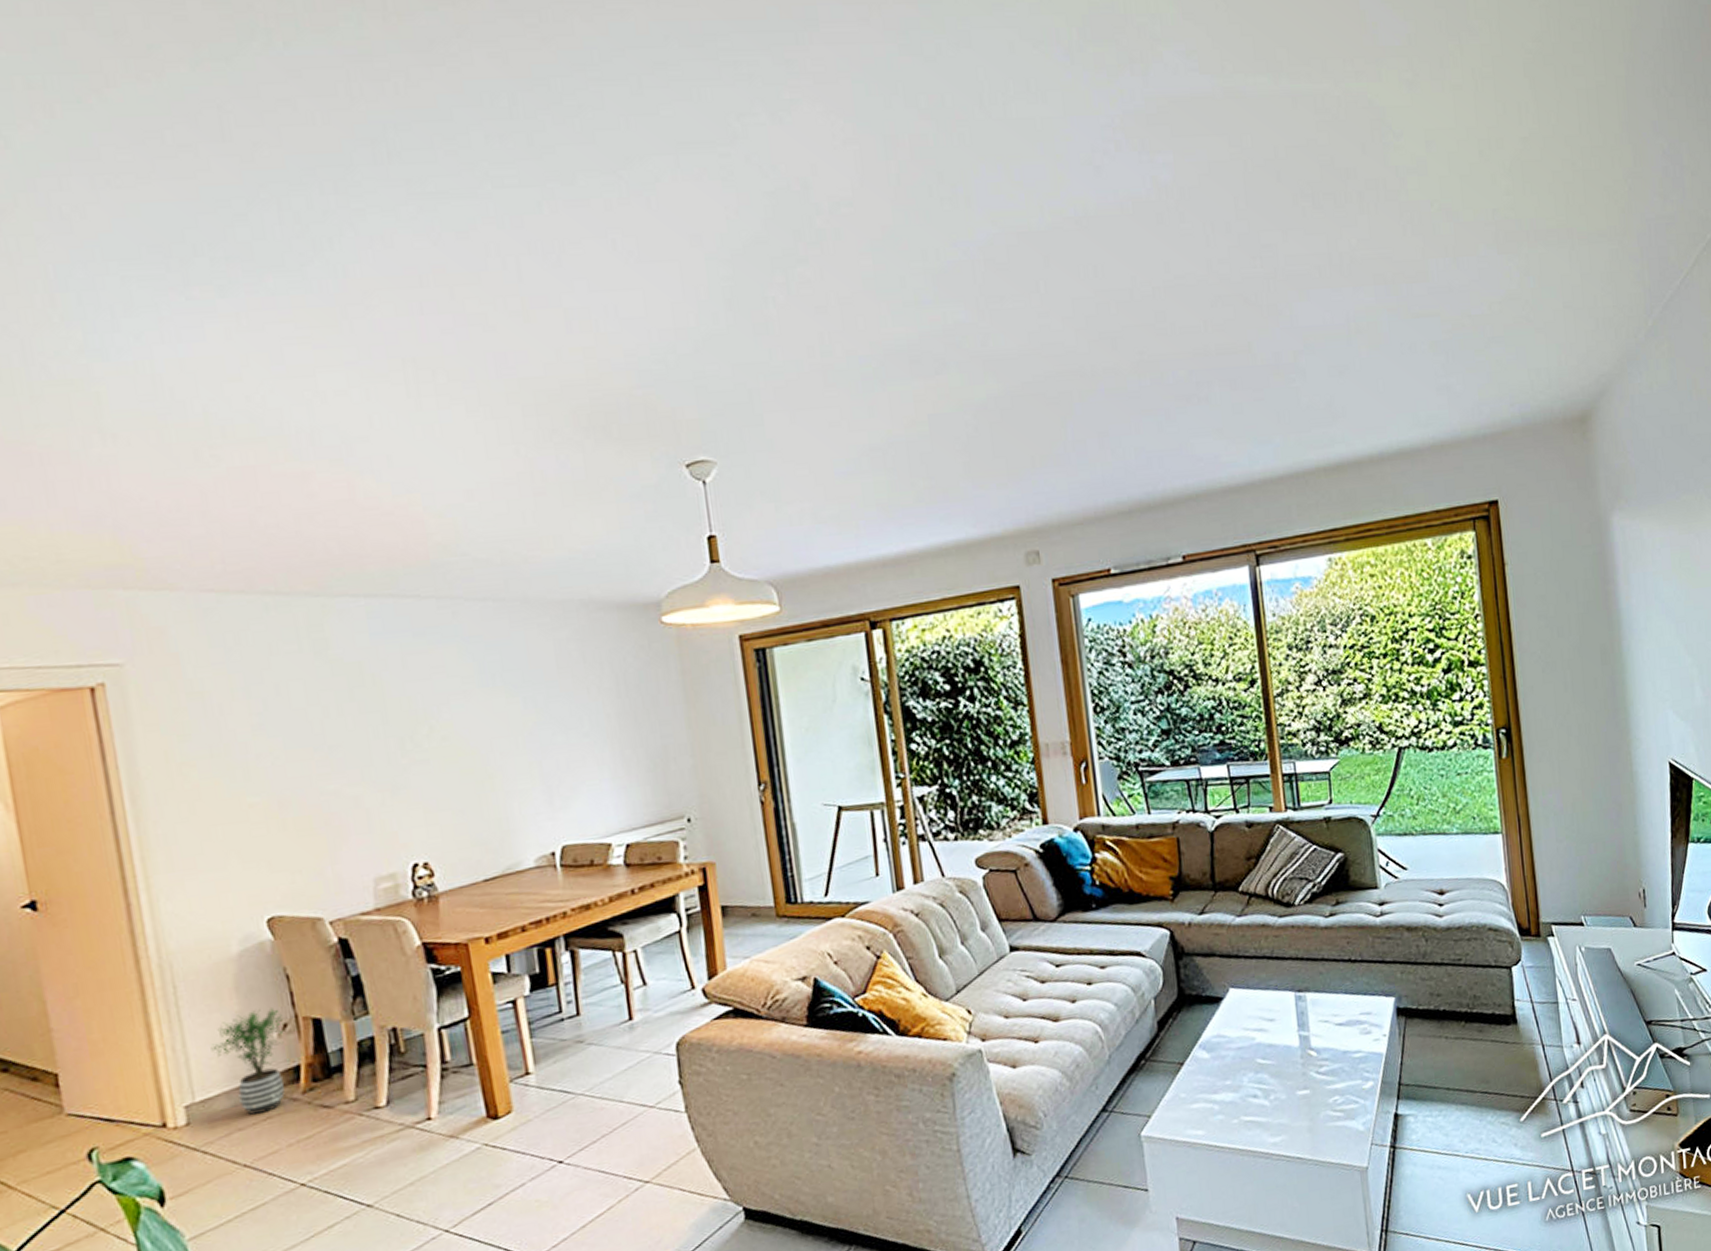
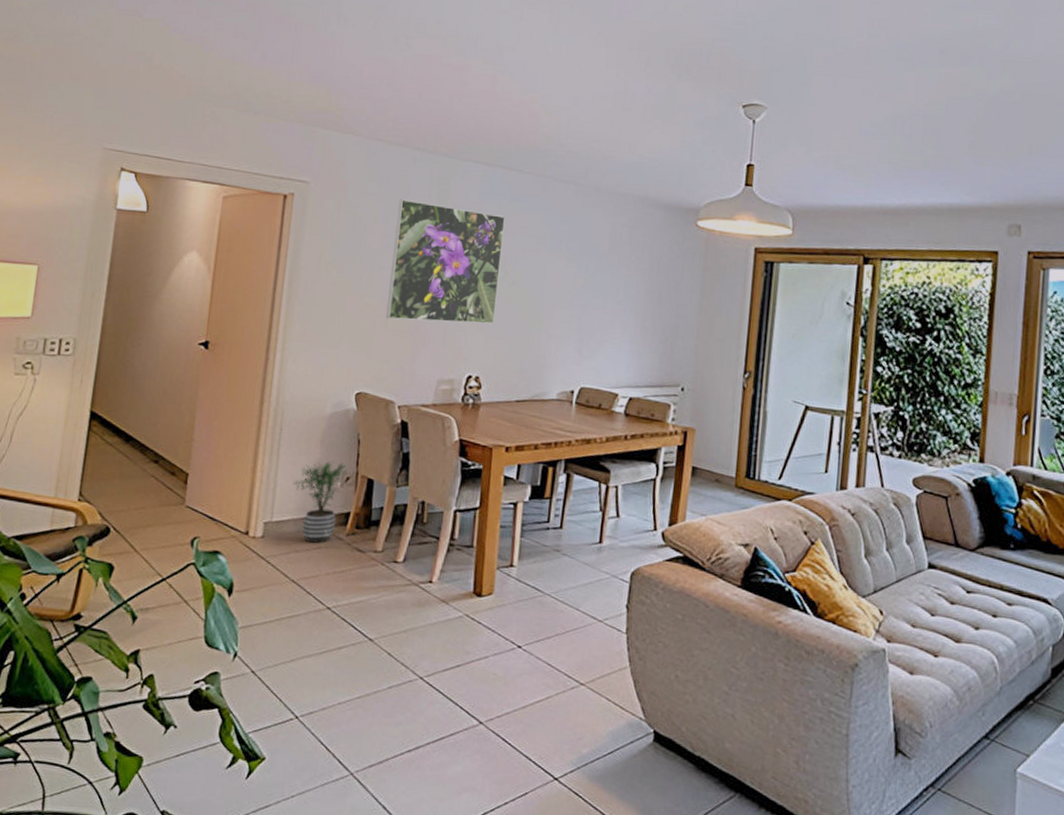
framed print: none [259,657,431,818] -> present [386,199,505,325]

